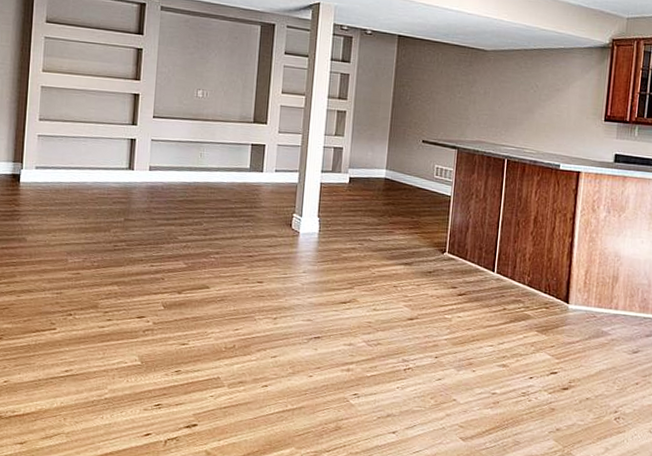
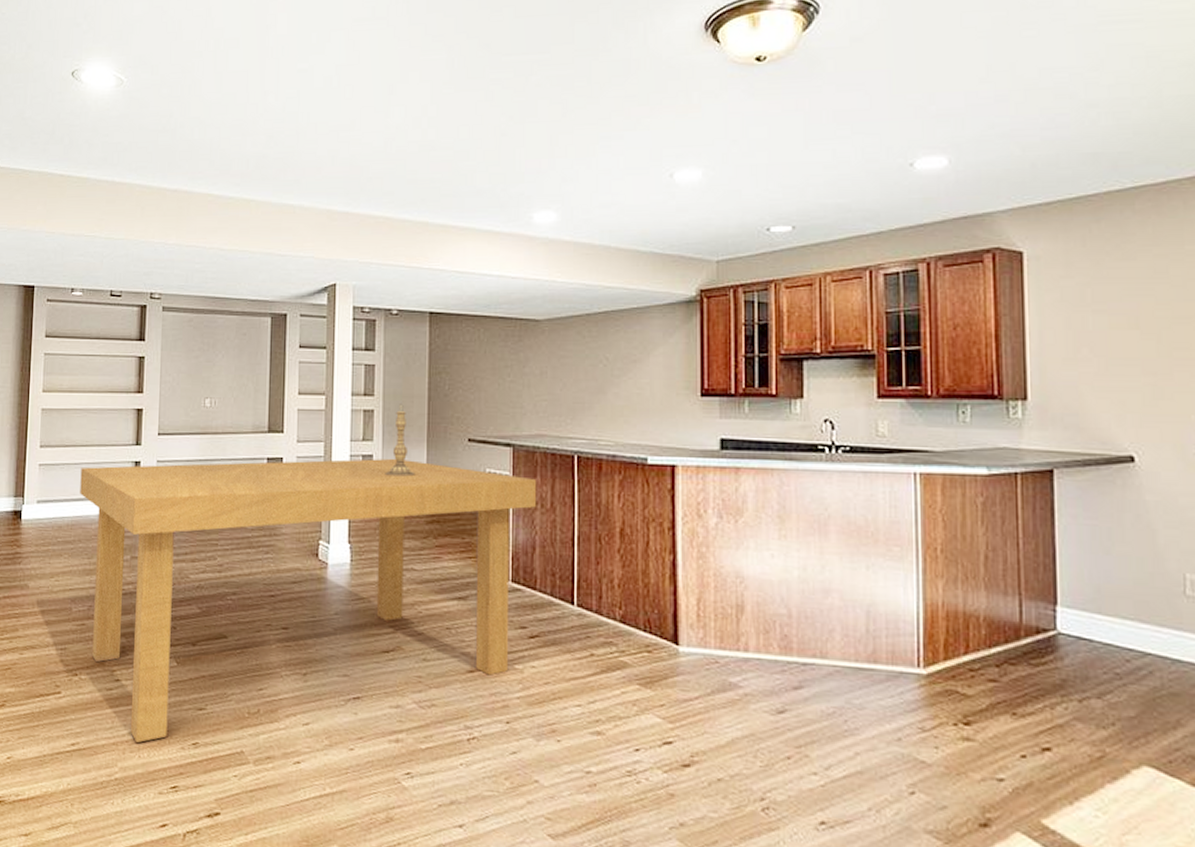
dining table: none [77,140,474,370] -> present [80,458,537,743]
candlestick: none [352,108,378,167] -> present [385,404,416,477]

